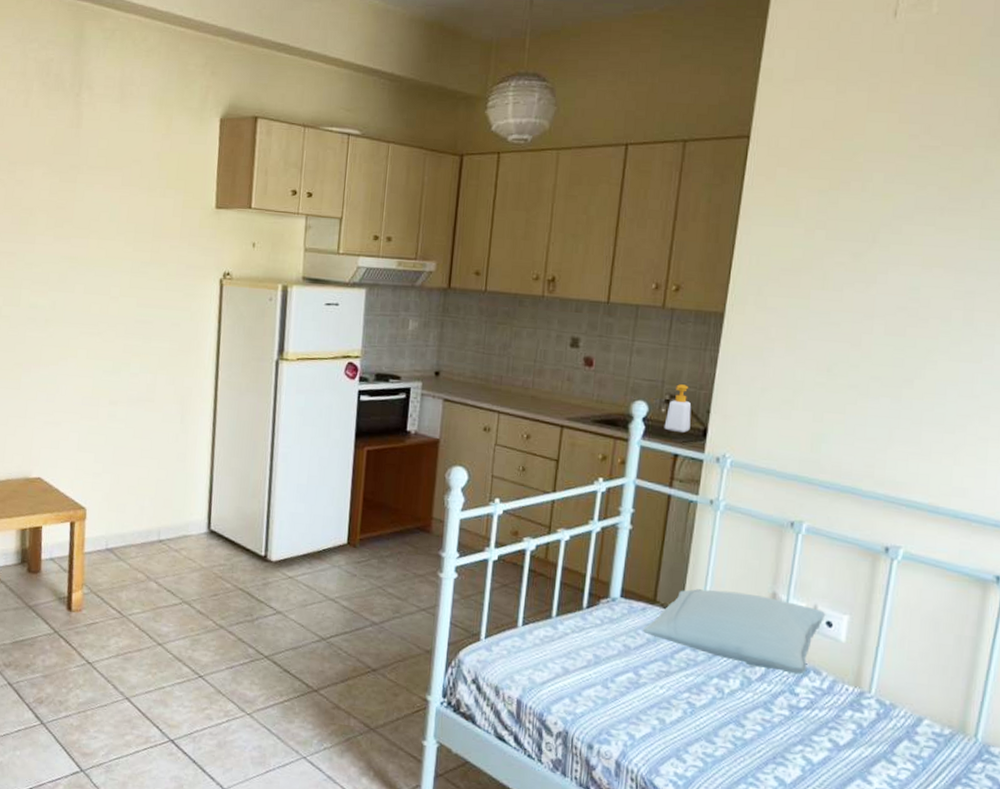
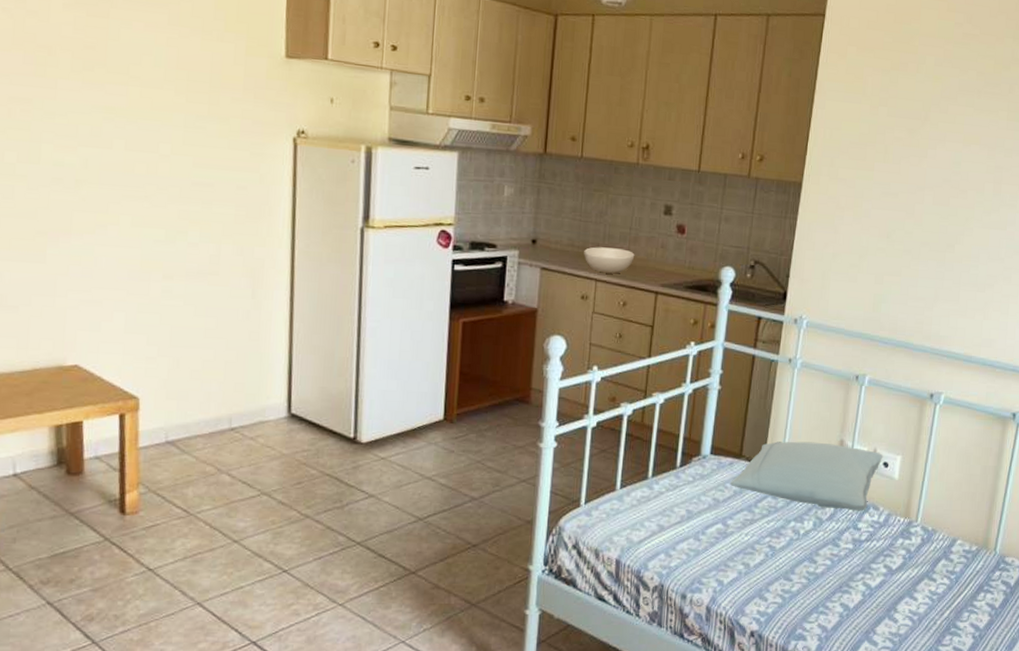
bowl: none [486,379,540,407] -> present [584,247,635,274]
soap bottle: present [664,384,692,434] -> none [749,250,773,297]

